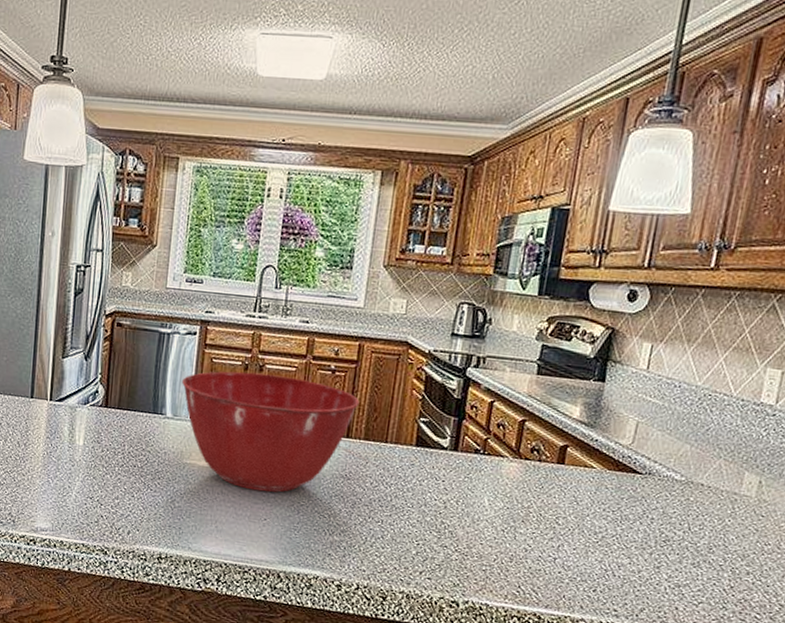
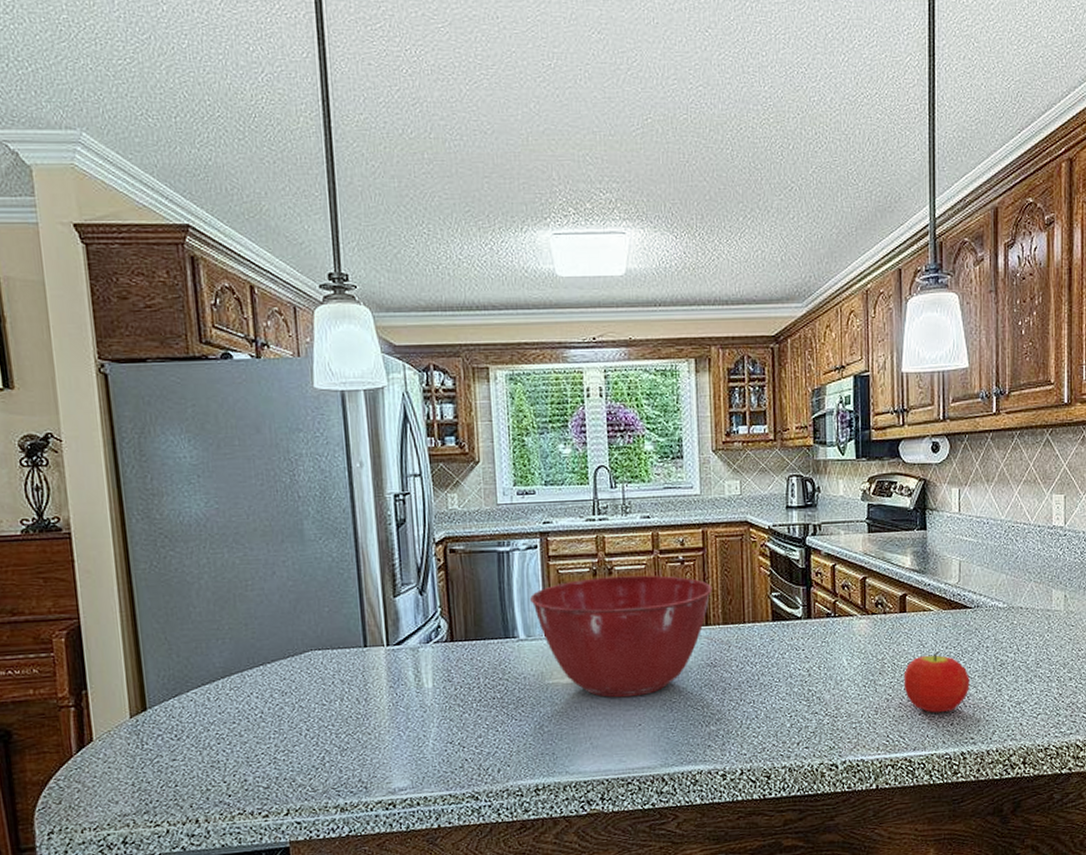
fruit: none [546,512,625,577] -> present [903,651,970,713]

